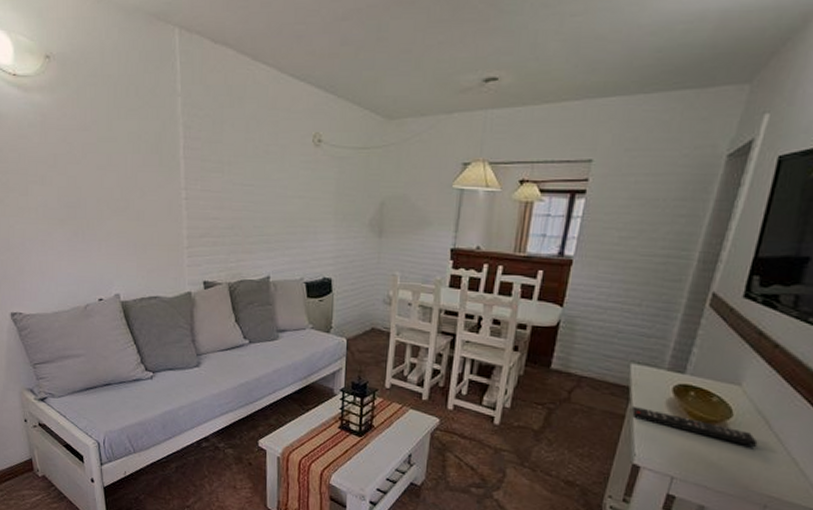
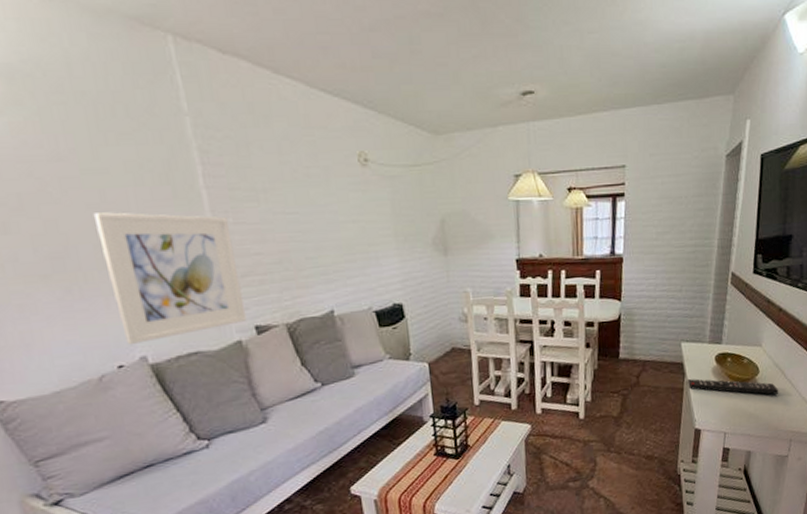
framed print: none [101,173,198,284] -> present [93,212,247,346]

